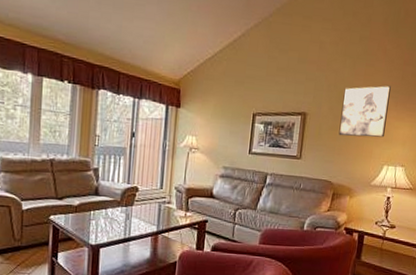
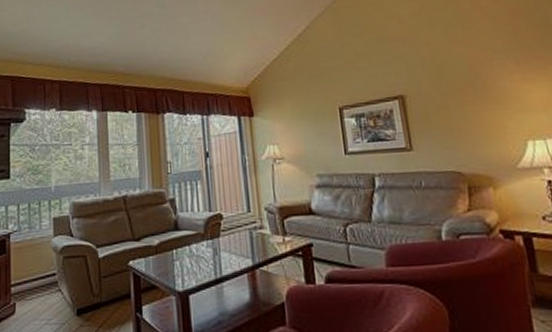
wall art: present [338,85,391,138] -> none [443,44,515,115]

